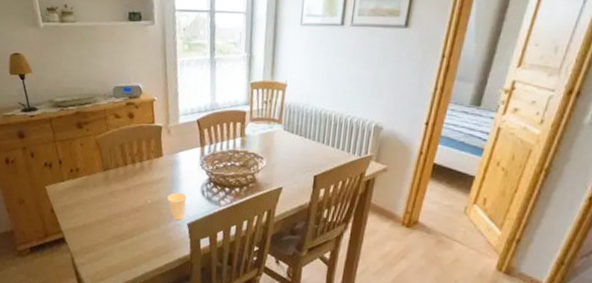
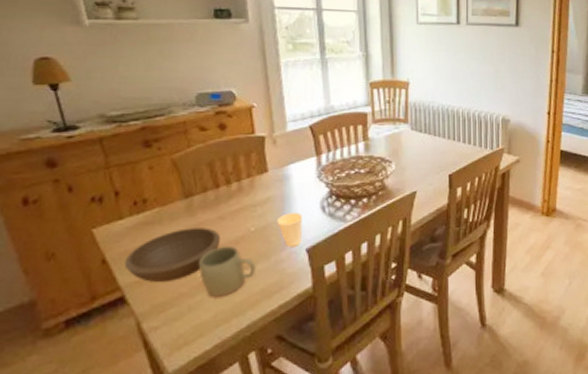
bowl: none [64,194,127,233] -> present [124,228,221,283]
mug: none [111,212,150,251] -> present [199,245,256,298]

